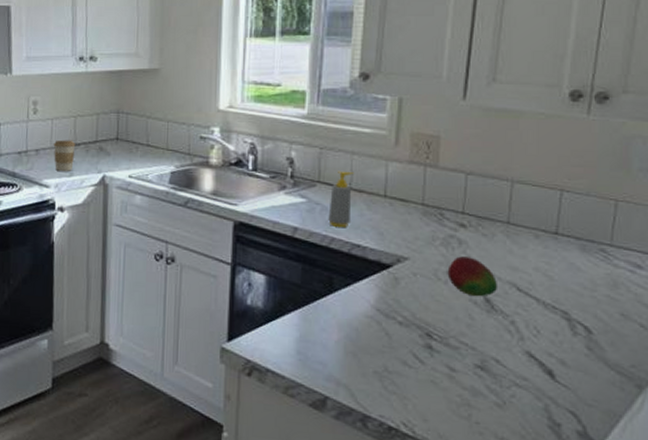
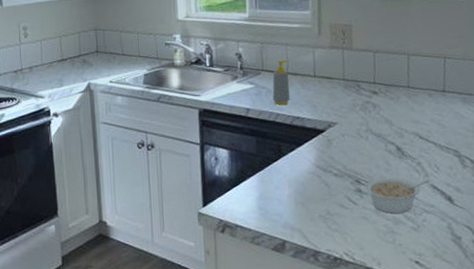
coffee cup: present [53,140,76,171] -> none [44,56,63,83]
legume: none [437,334,525,383] -> present [365,177,430,214]
fruit: present [447,256,497,297] -> none [367,116,405,147]

